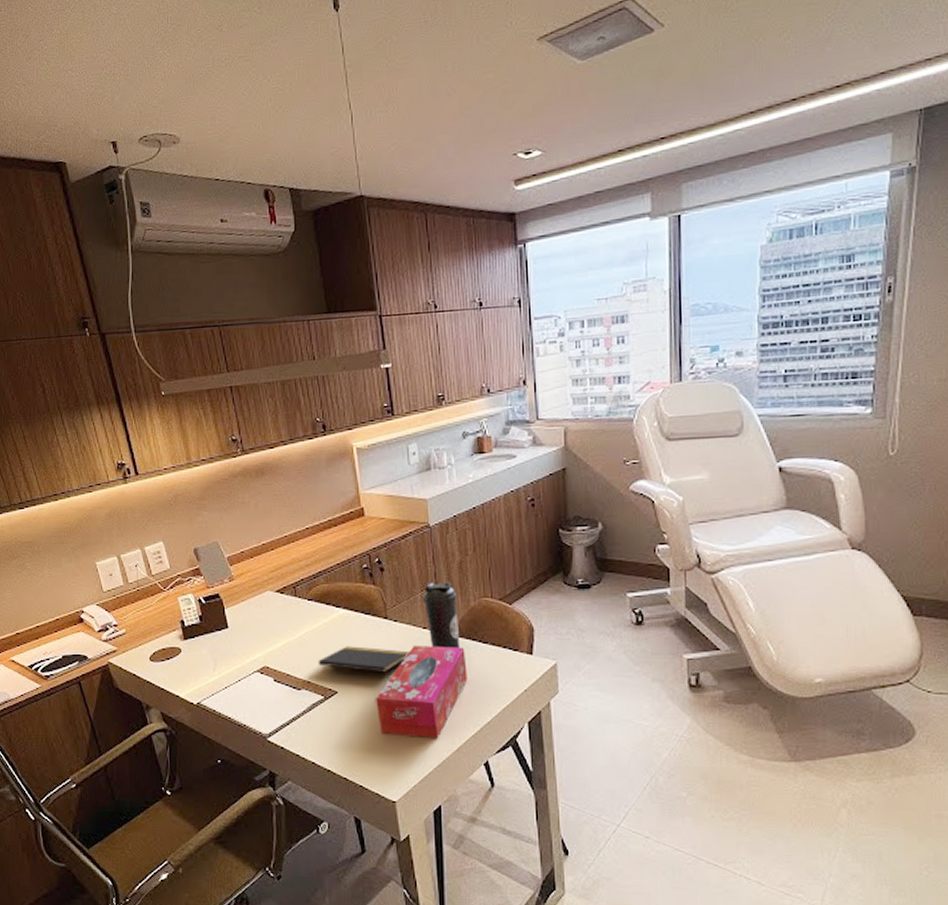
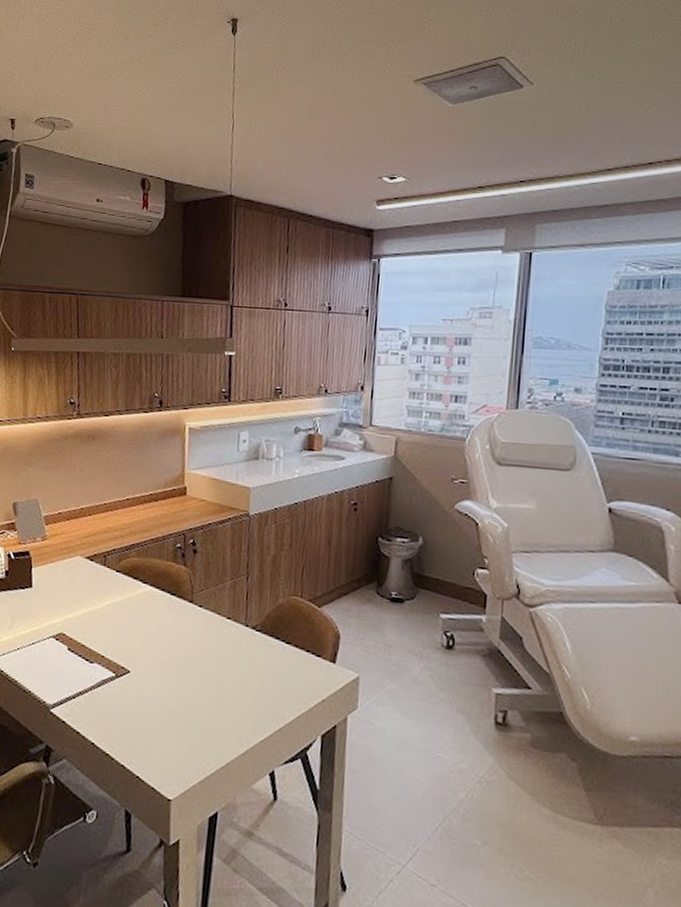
notepad: present [318,646,410,682] -> none [115,624,210,669]
tissue box: present [376,645,468,739] -> none [167,635,267,738]
water bottle: present [423,582,461,648] -> none [231,572,267,645]

